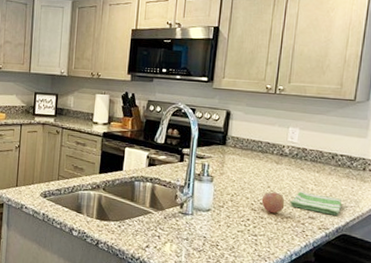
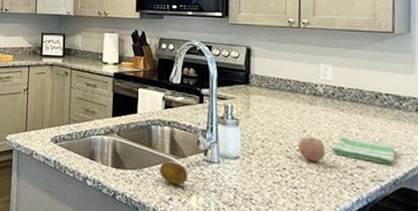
fruit: none [139,213,164,235] -> present [159,161,188,185]

